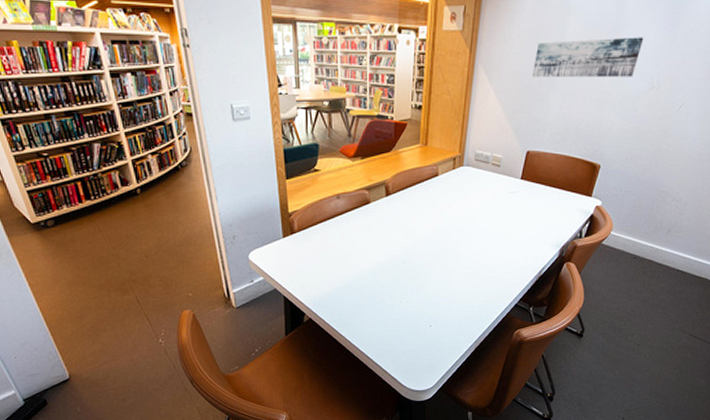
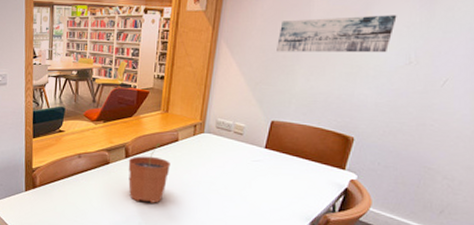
plant pot: none [389,178,431,241] -> present [128,142,171,203]

